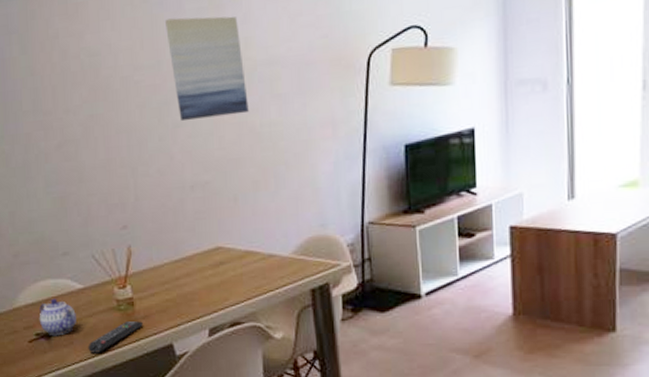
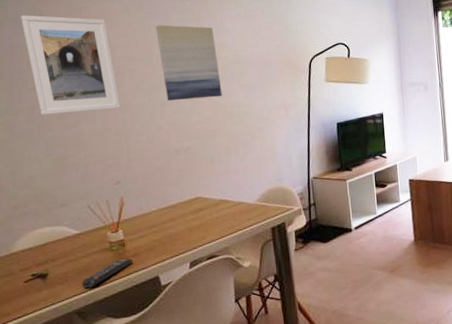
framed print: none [11,16,126,144] -> present [20,15,121,115]
teapot: present [39,298,76,336] -> none [35,243,71,276]

